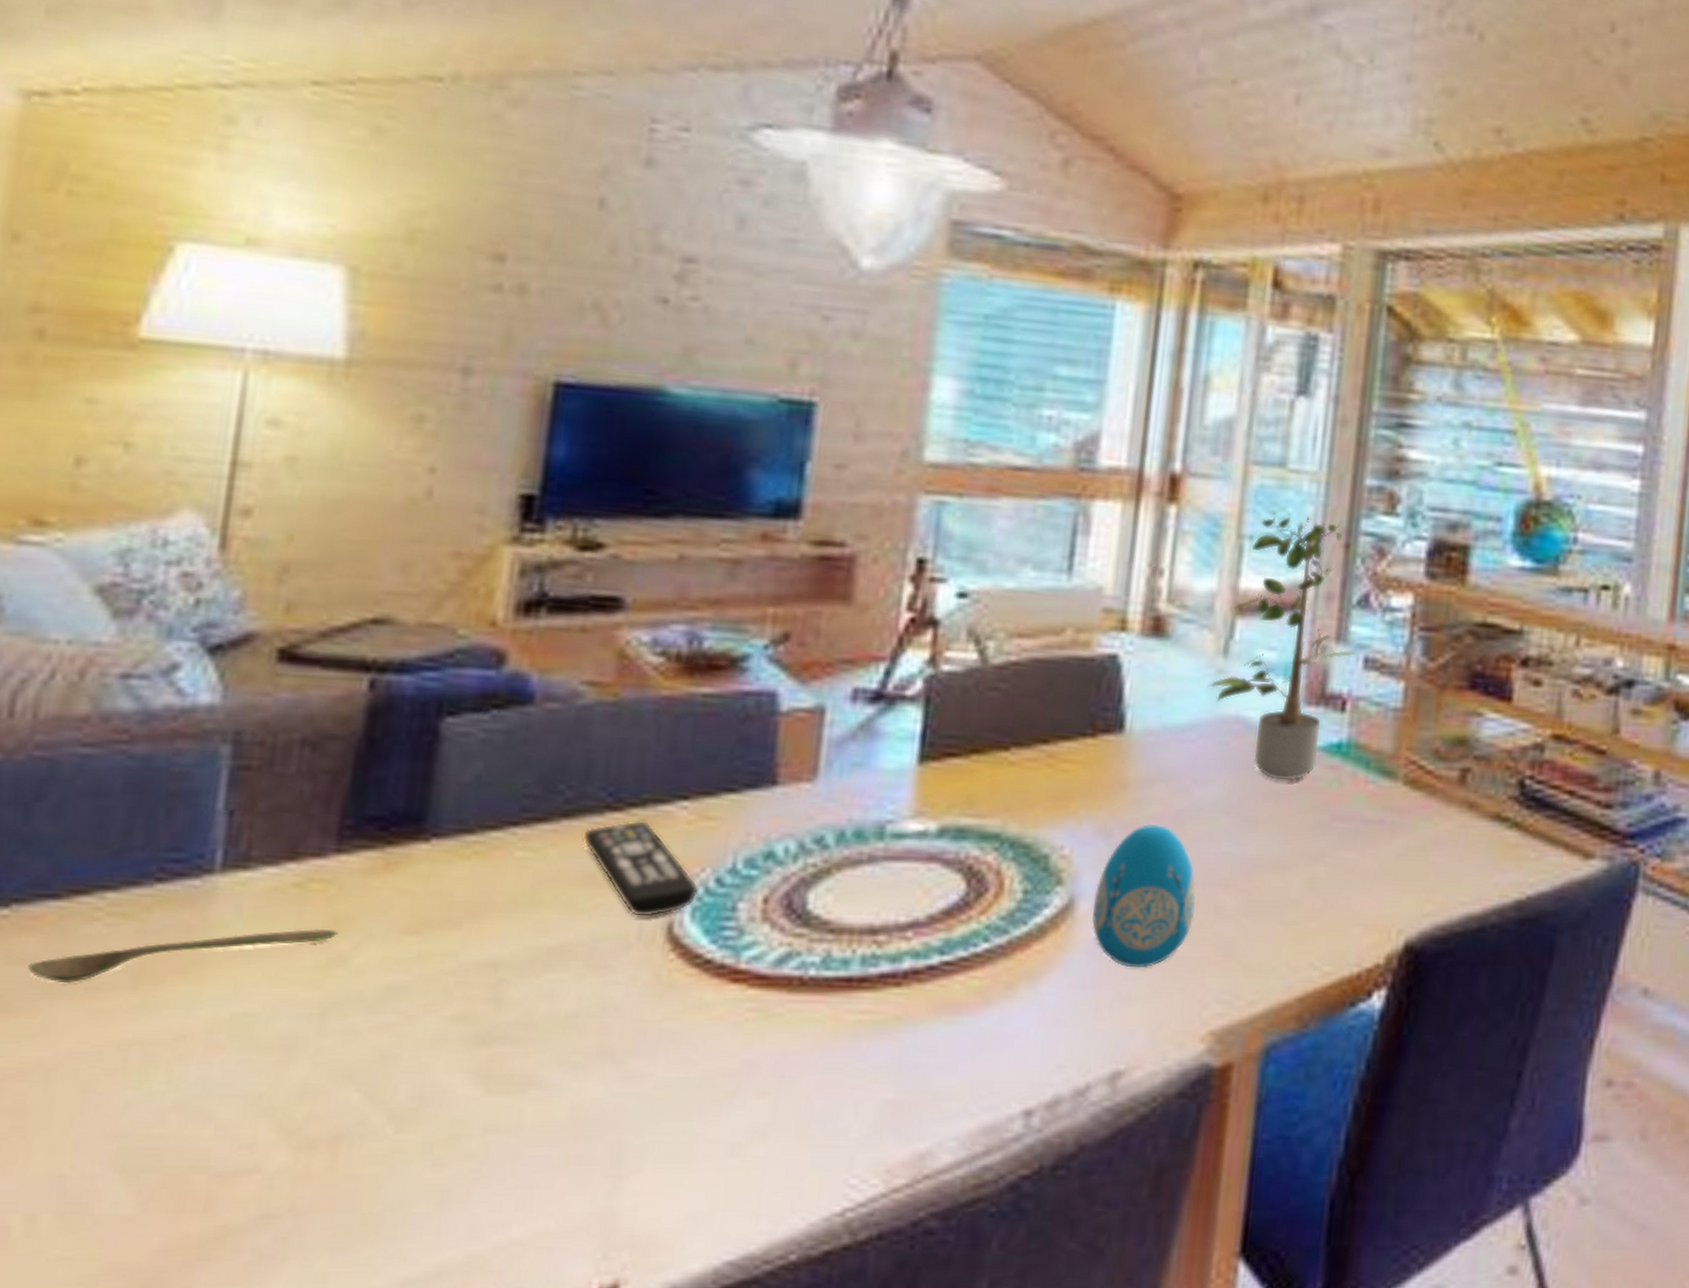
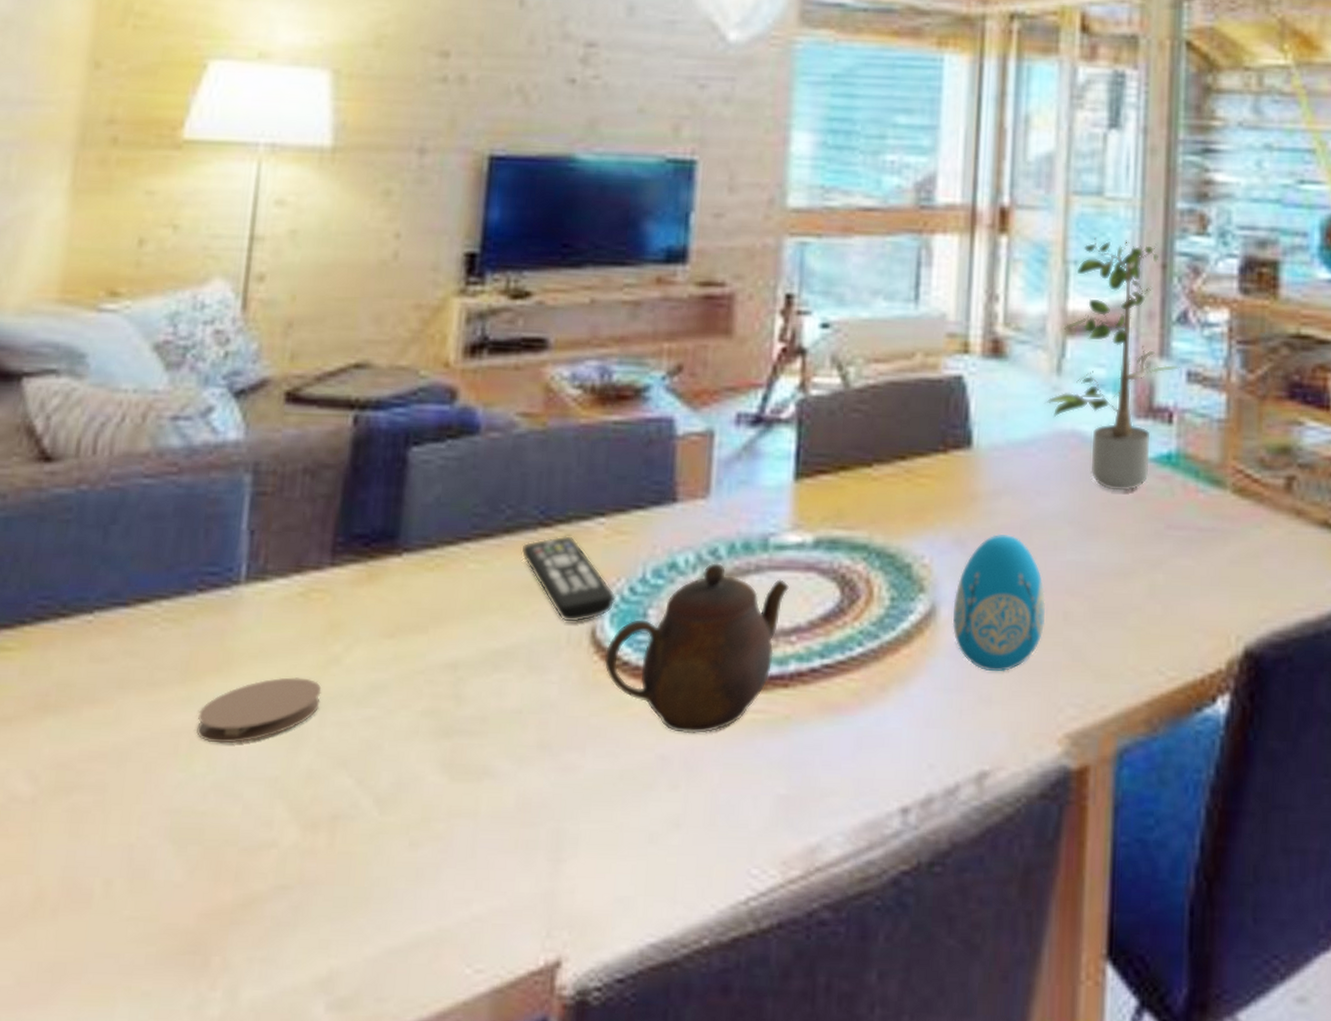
spoon: present [28,928,338,984] -> none [106,632,333,679]
coaster: none [153,980,322,1057] -> present [196,677,322,744]
teapot: none [683,852,907,1038] -> present [605,563,789,734]

